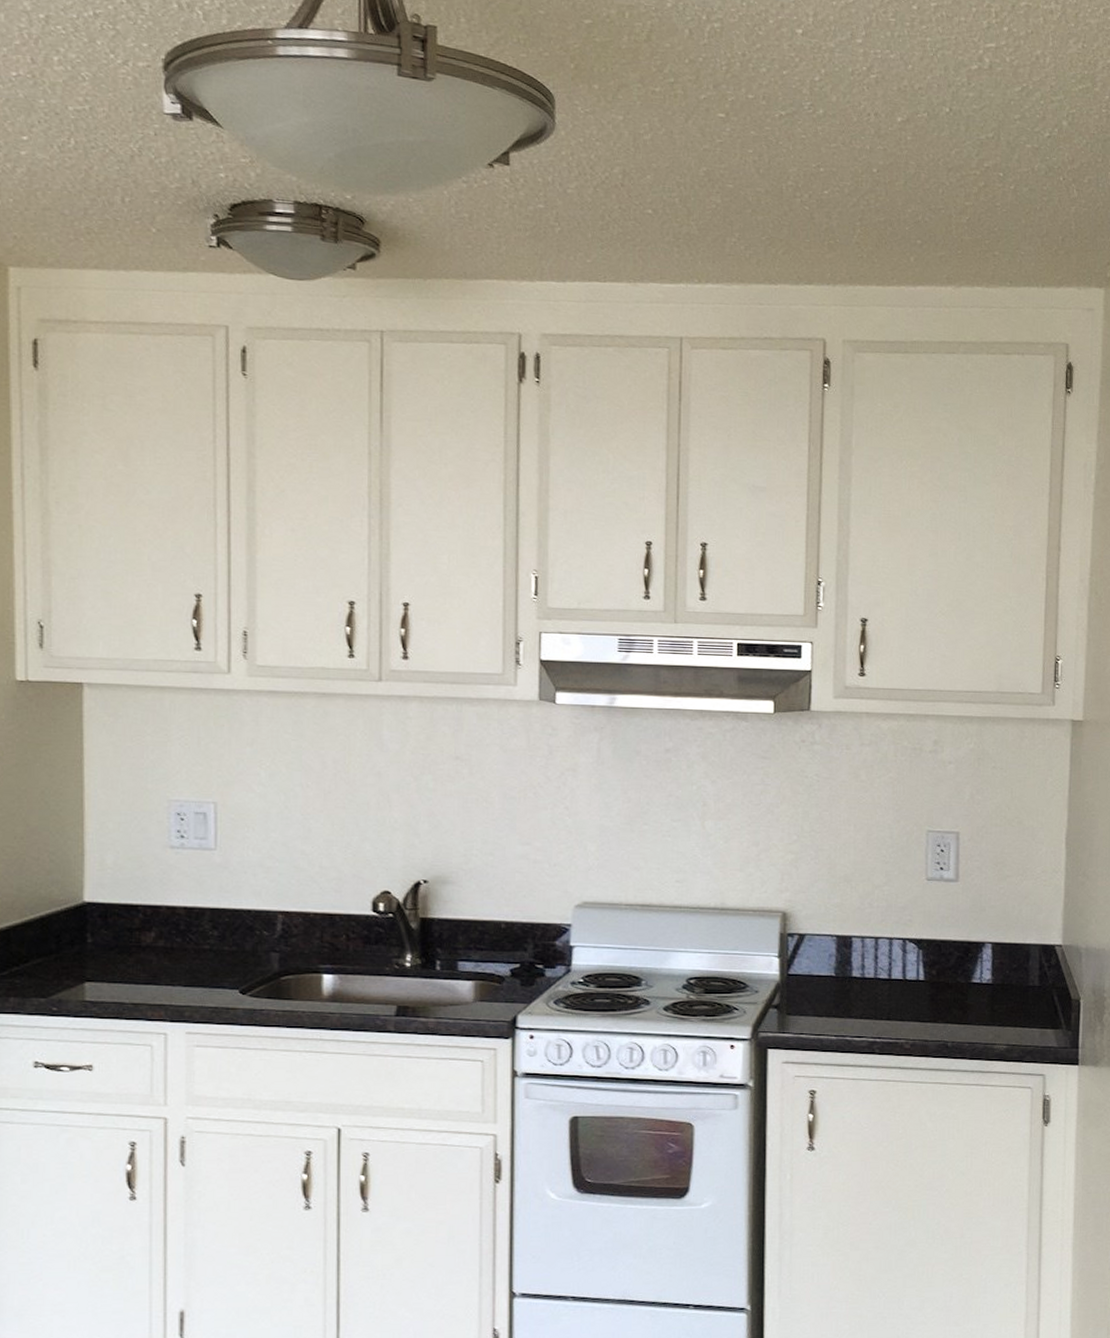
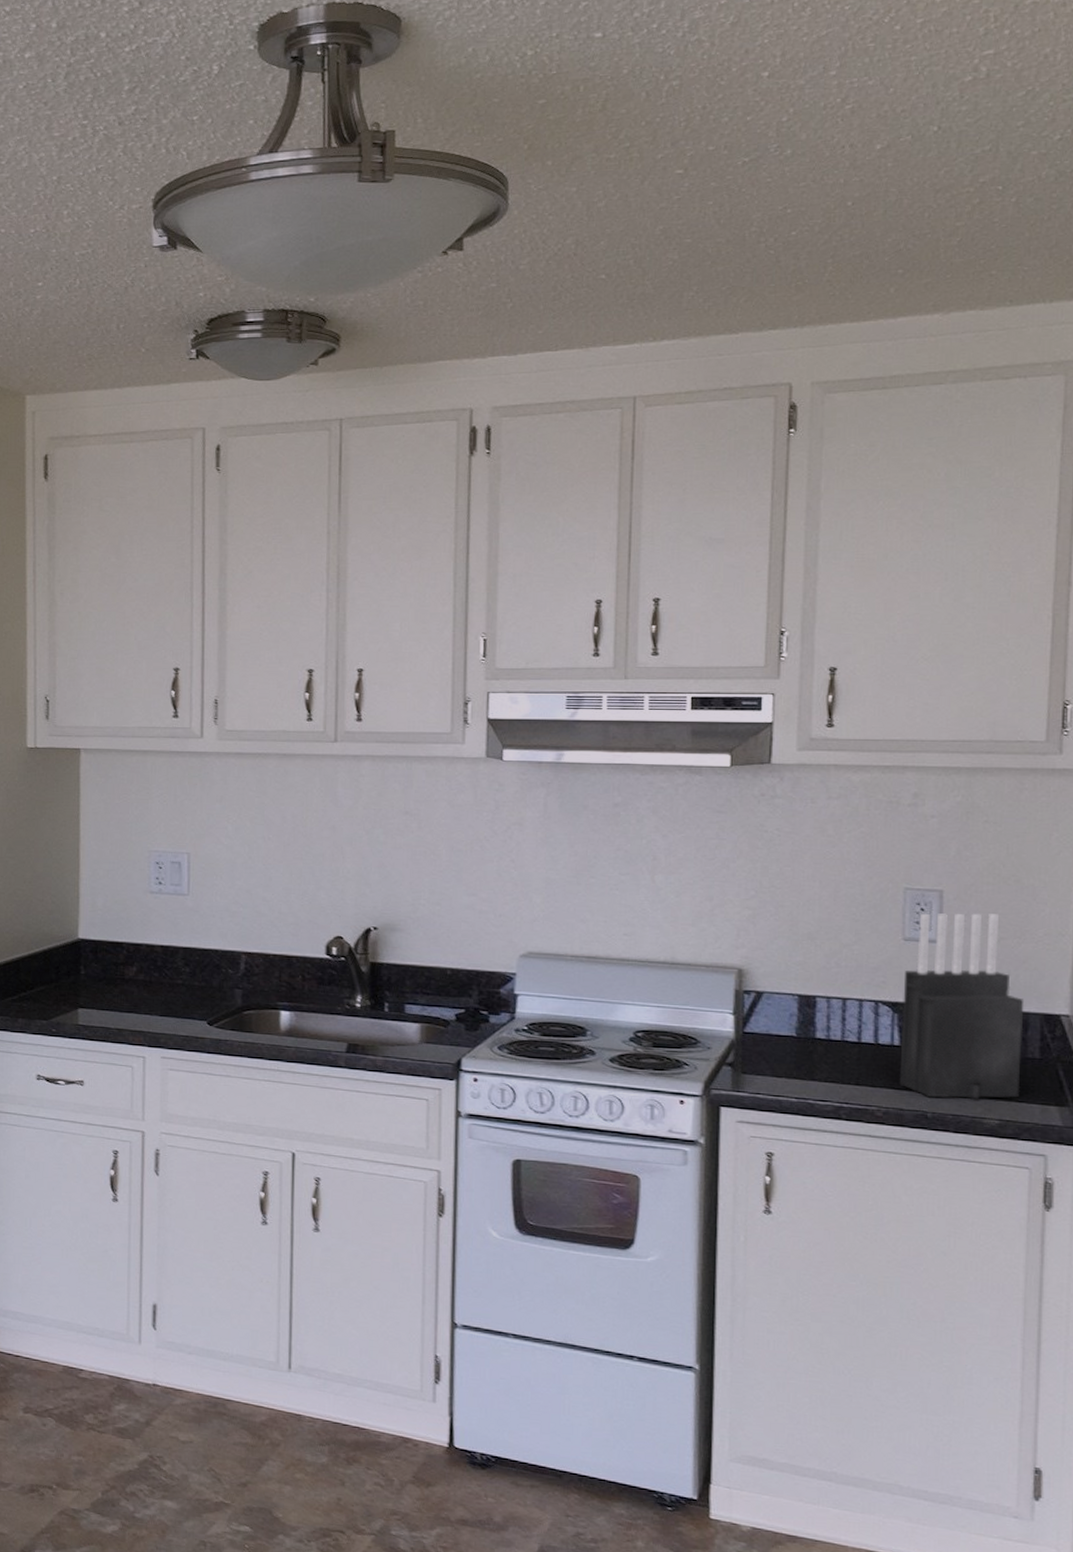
knife block: none [924,853,1026,1028] -> present [899,913,1025,1100]

